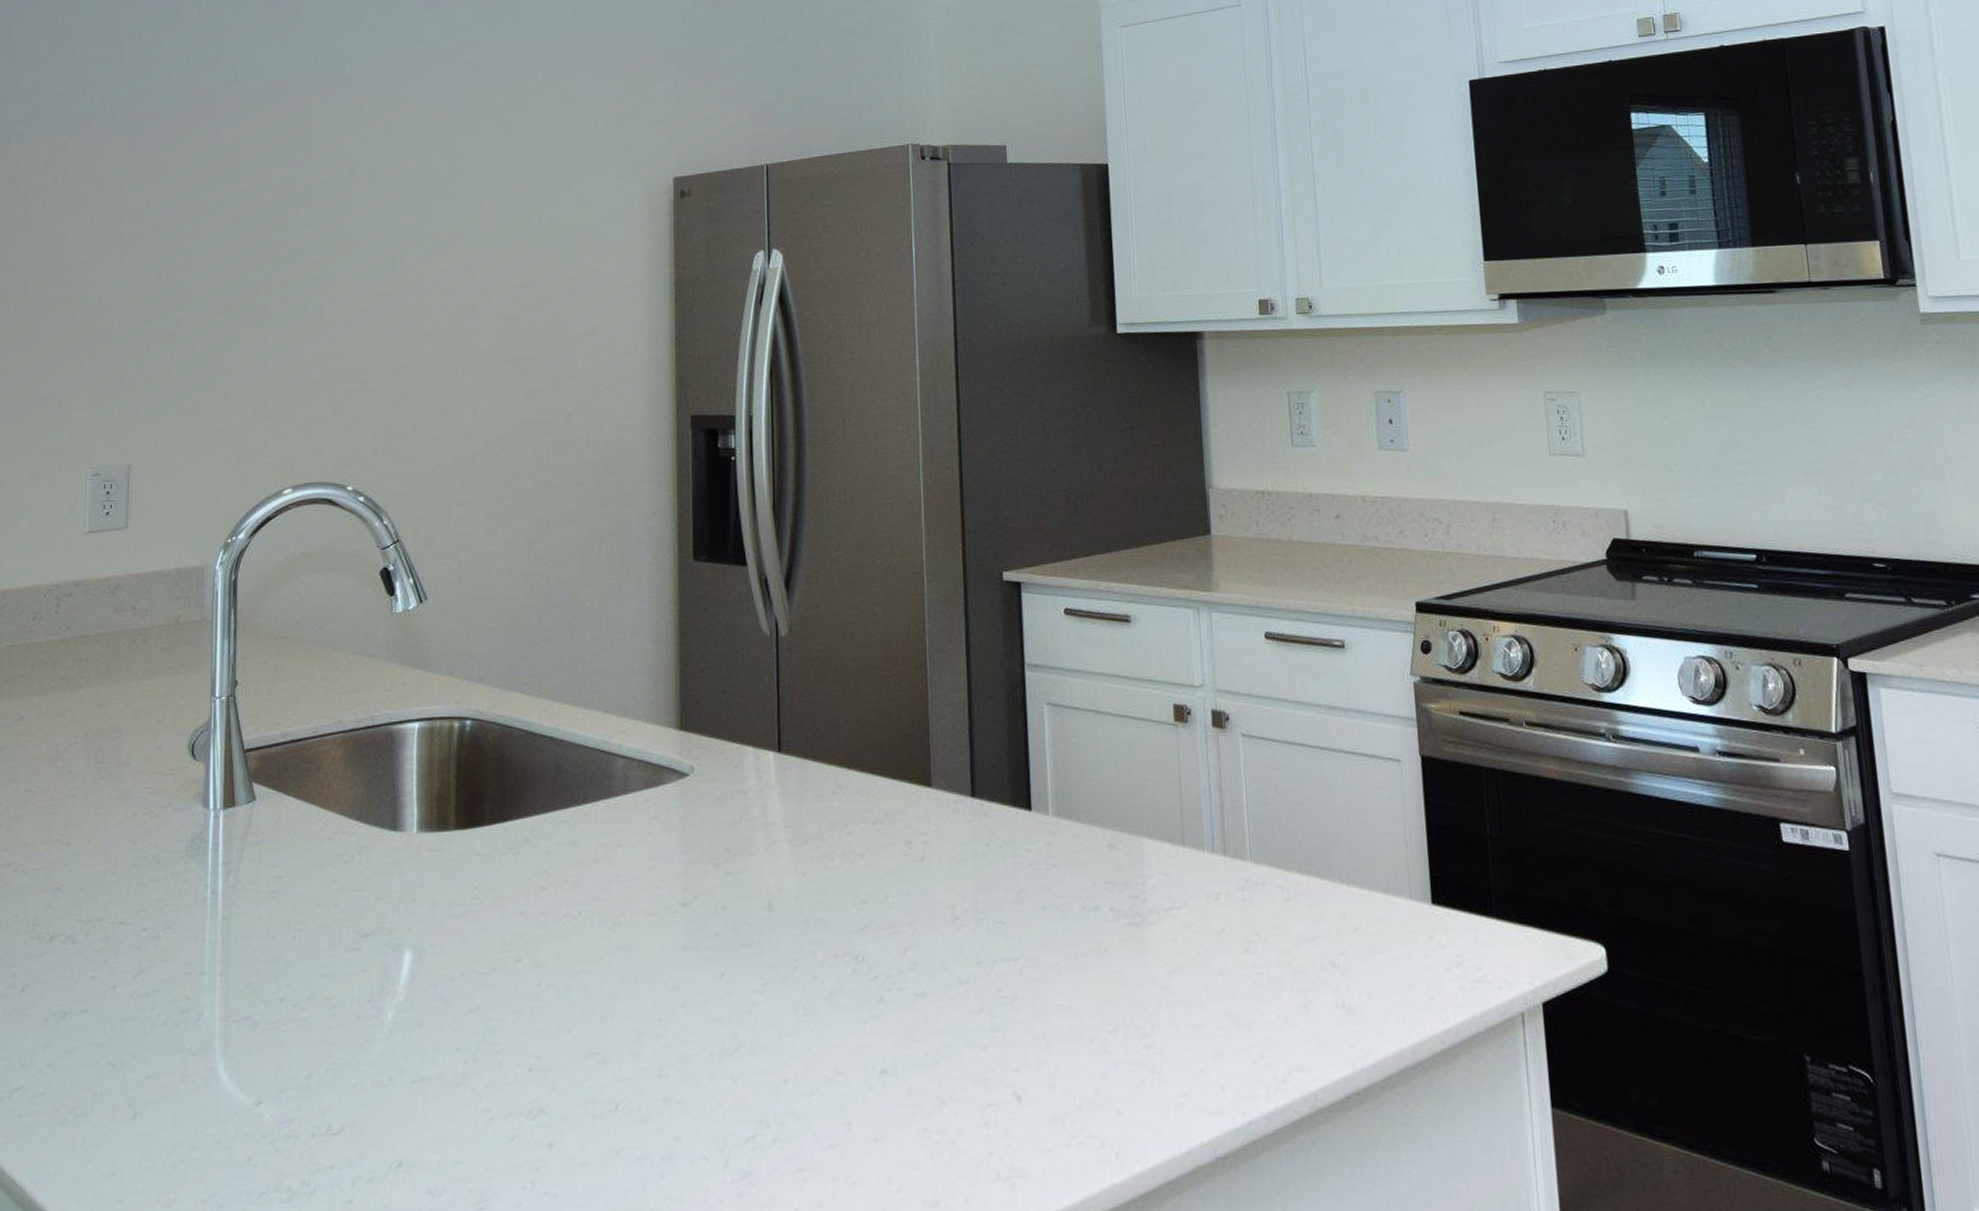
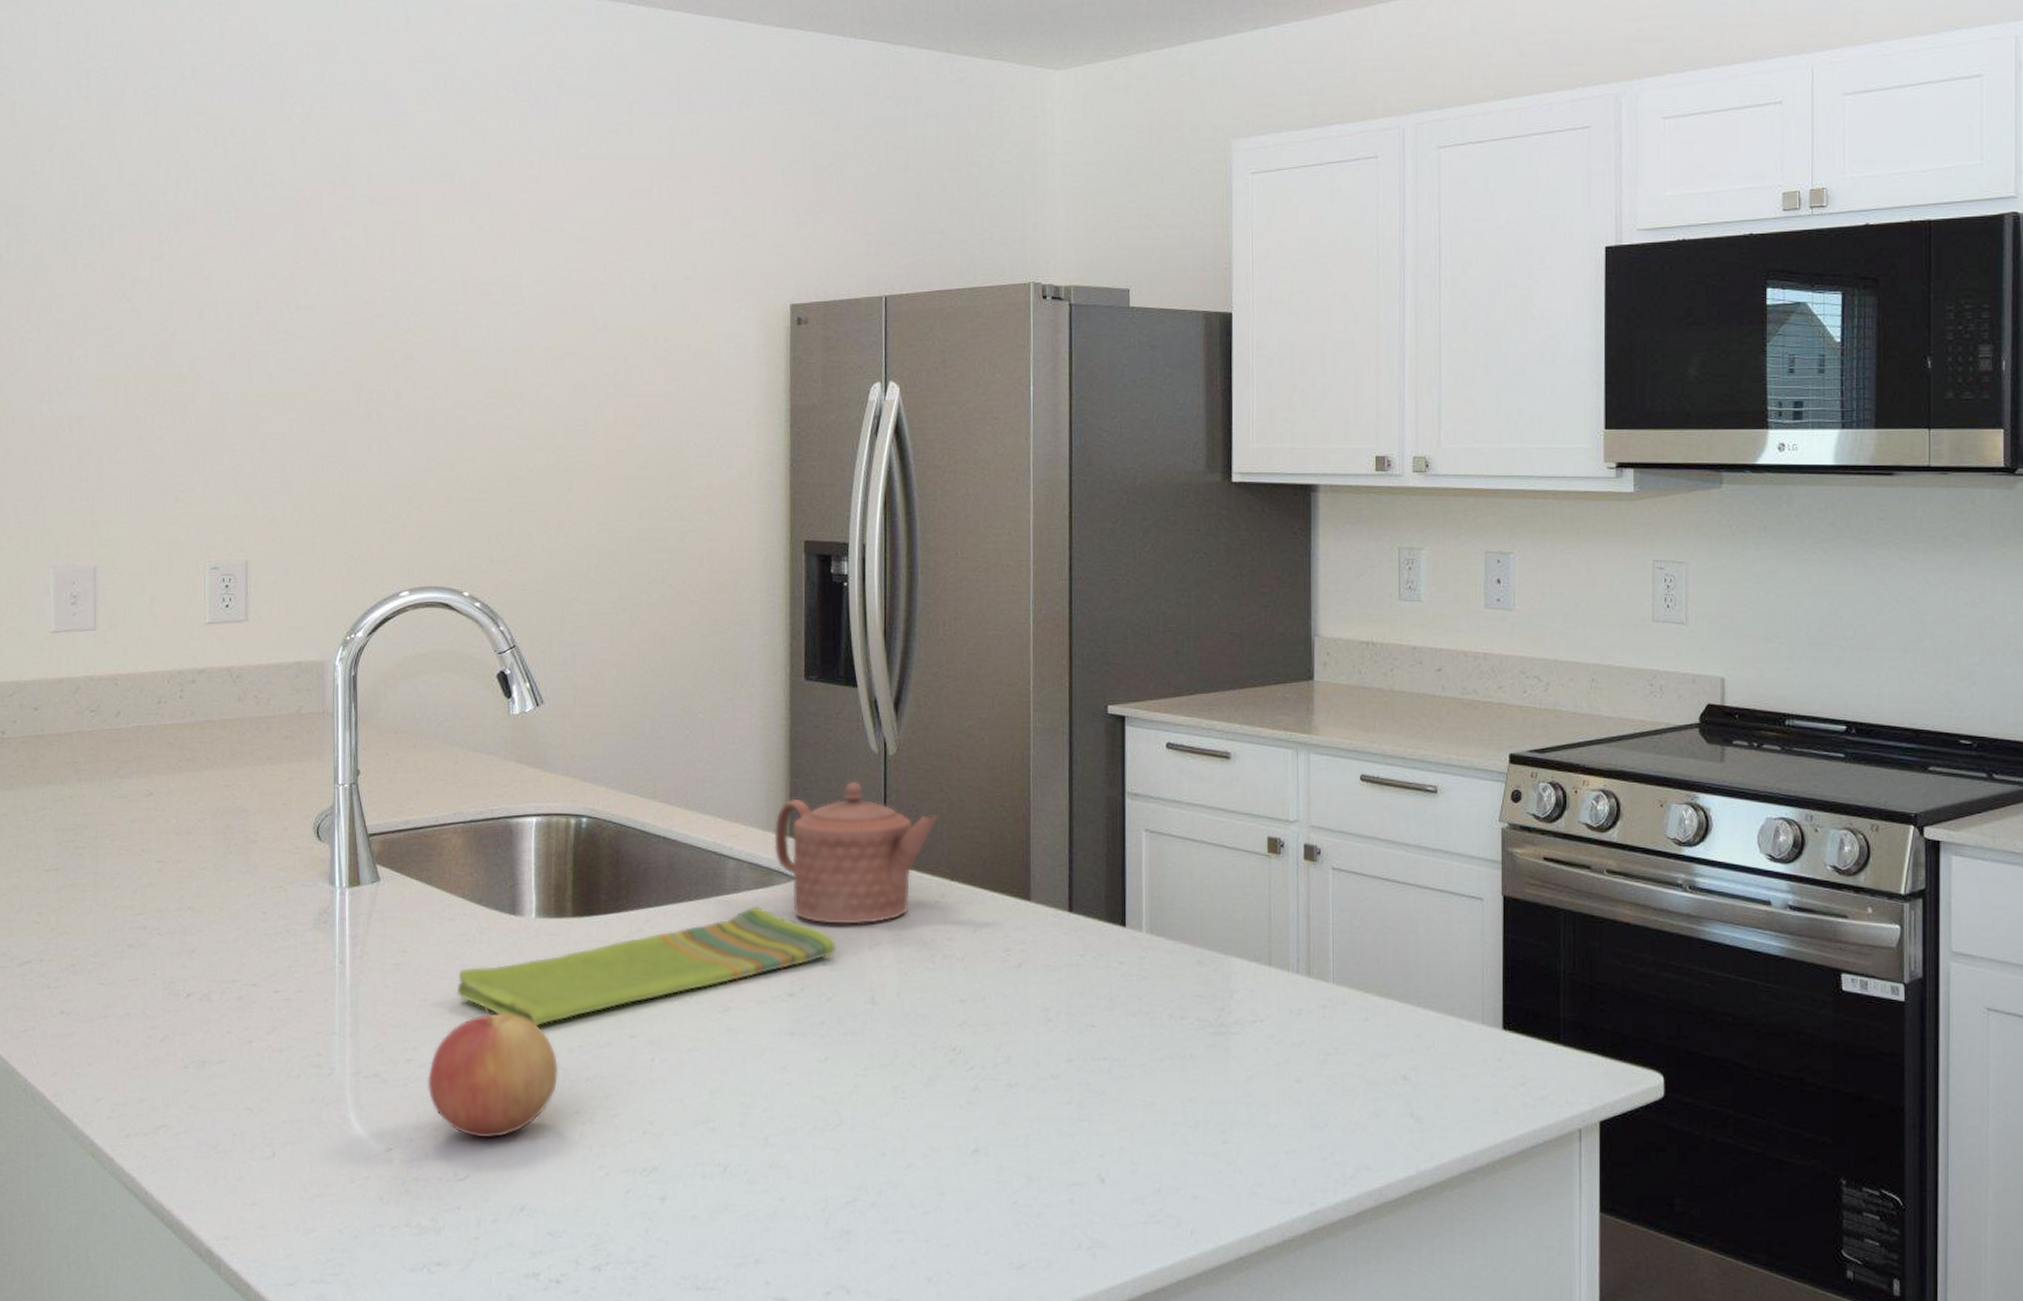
apple: none [300,935,440,1085] -> present [427,1007,559,1138]
dish towel: none [333,808,731,954] -> present [456,906,837,1027]
teapot: none [664,665,833,823] -> present [774,780,938,924]

